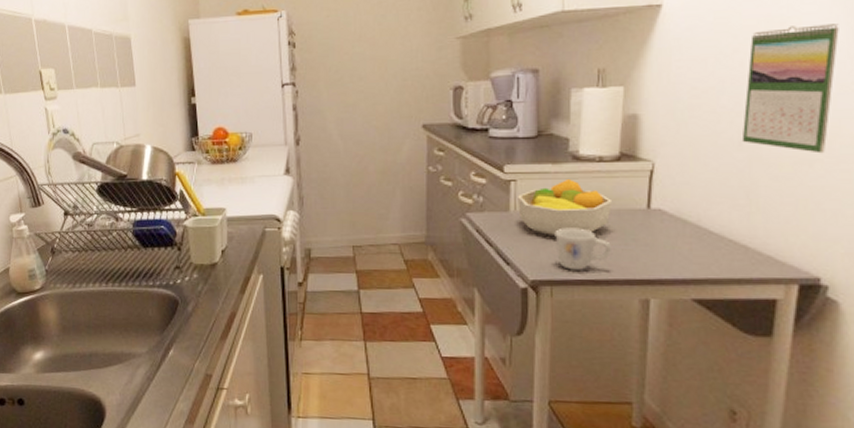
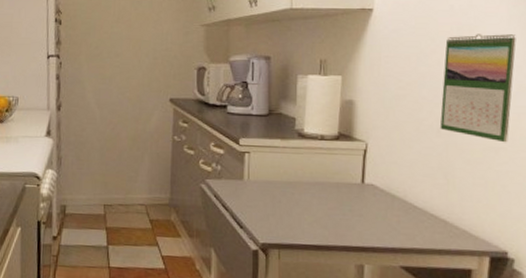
fruit bowl: present [518,178,612,237] -> none [251,153,331,205]
mug: present [555,229,611,271] -> none [282,198,331,237]

